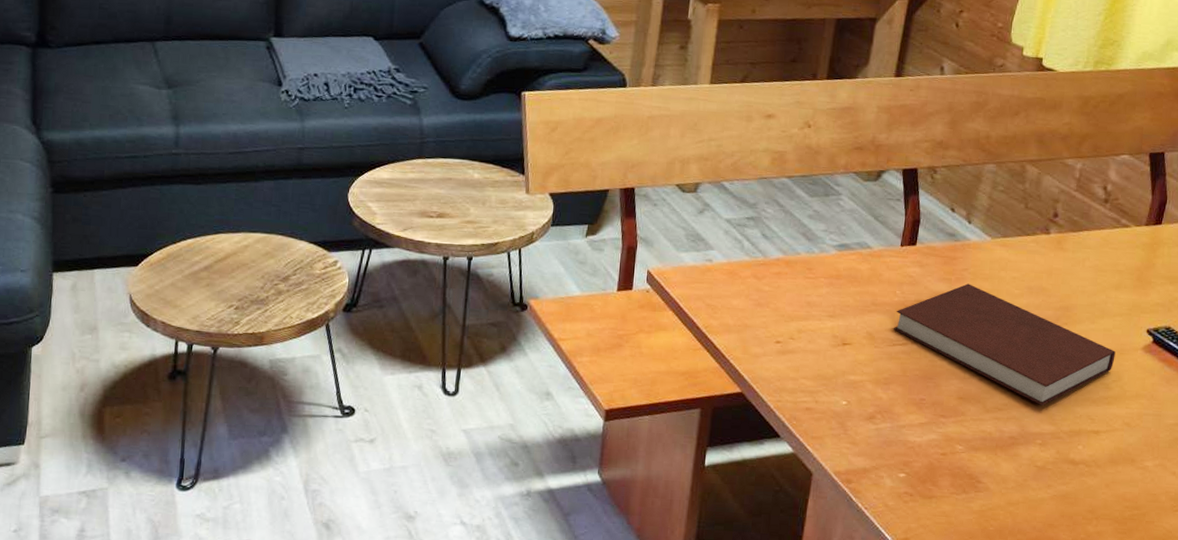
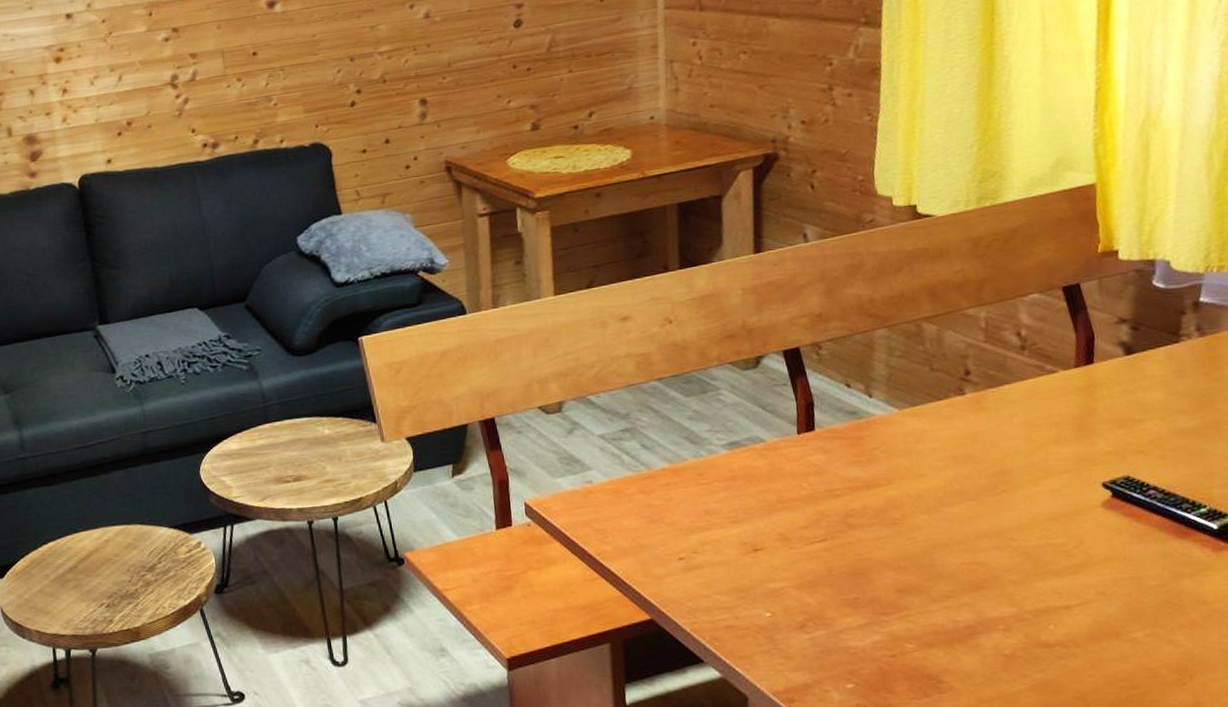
notebook: present [893,283,1115,406] -> none [807,463,1072,587]

